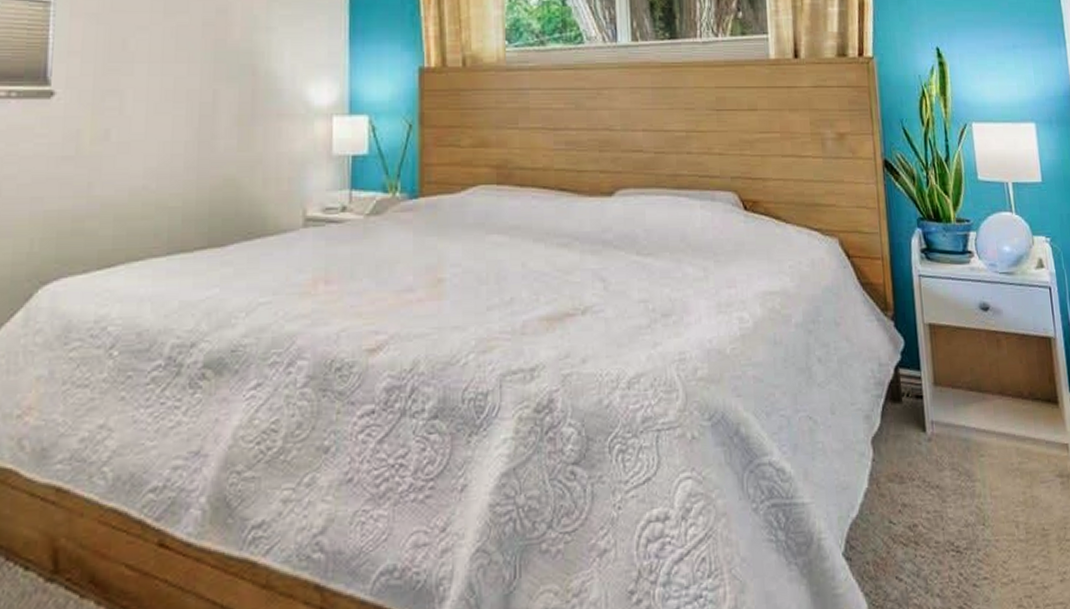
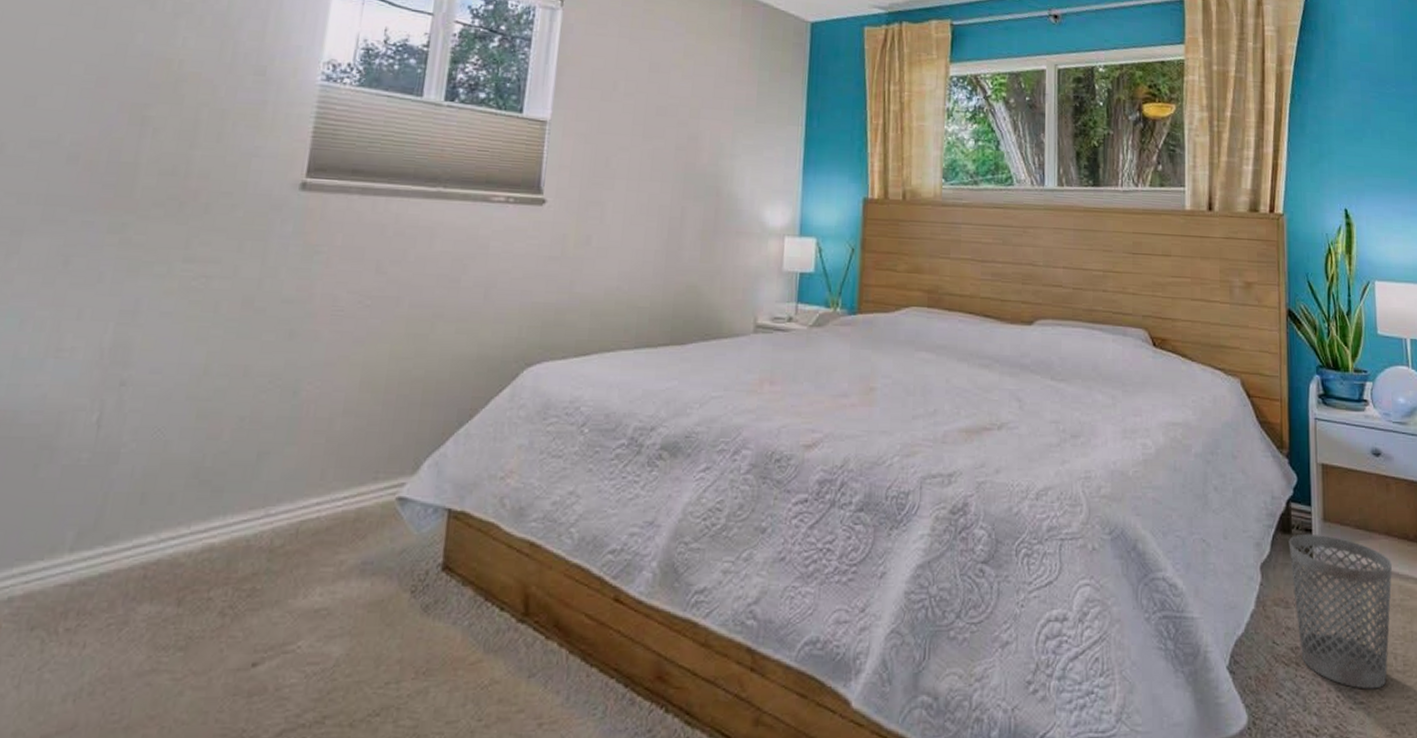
wastebasket: none [899,400,1010,564] -> present [1288,535,1392,689]

